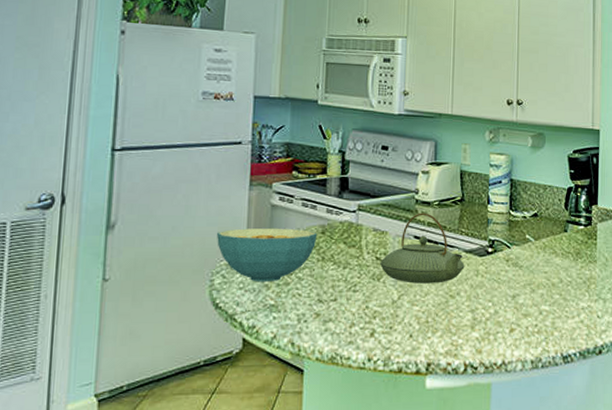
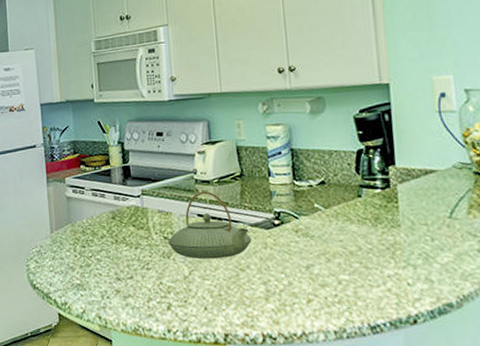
cereal bowl: present [217,228,318,282] -> none [27,216,109,265]

